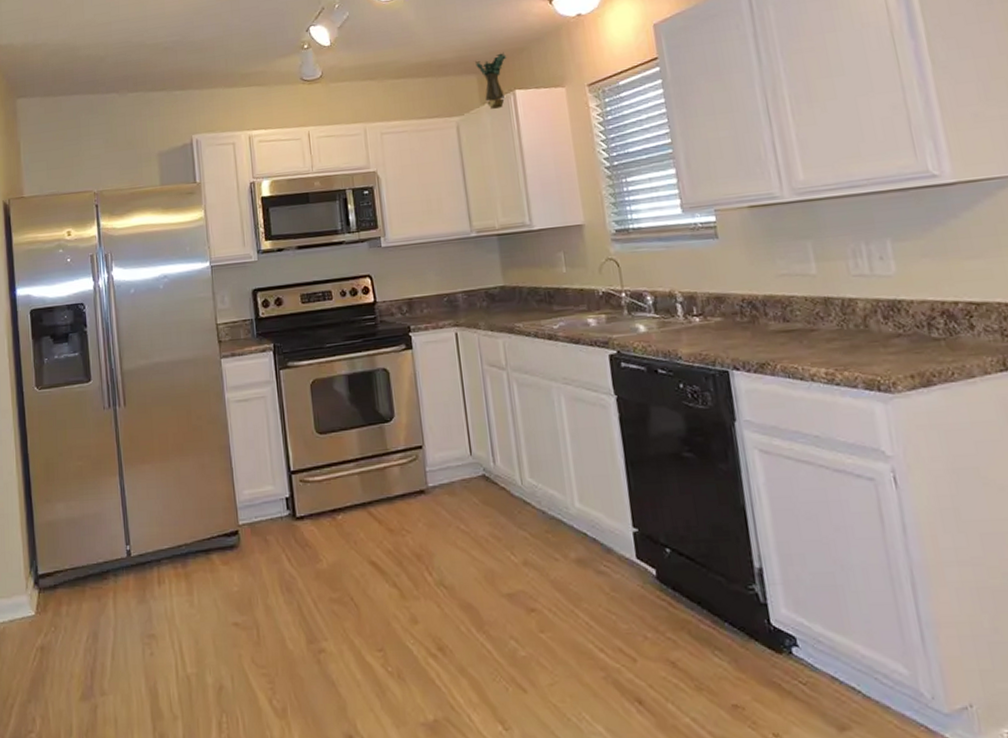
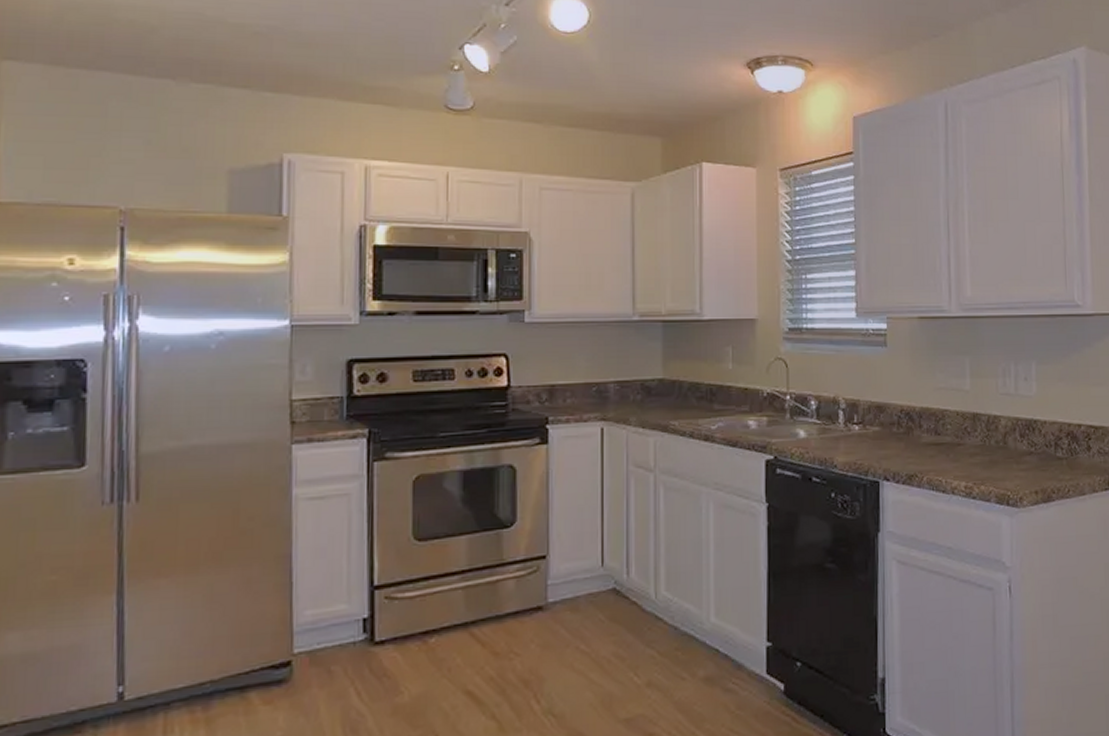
vase: present [475,52,506,109] -> none [662,118,697,180]

